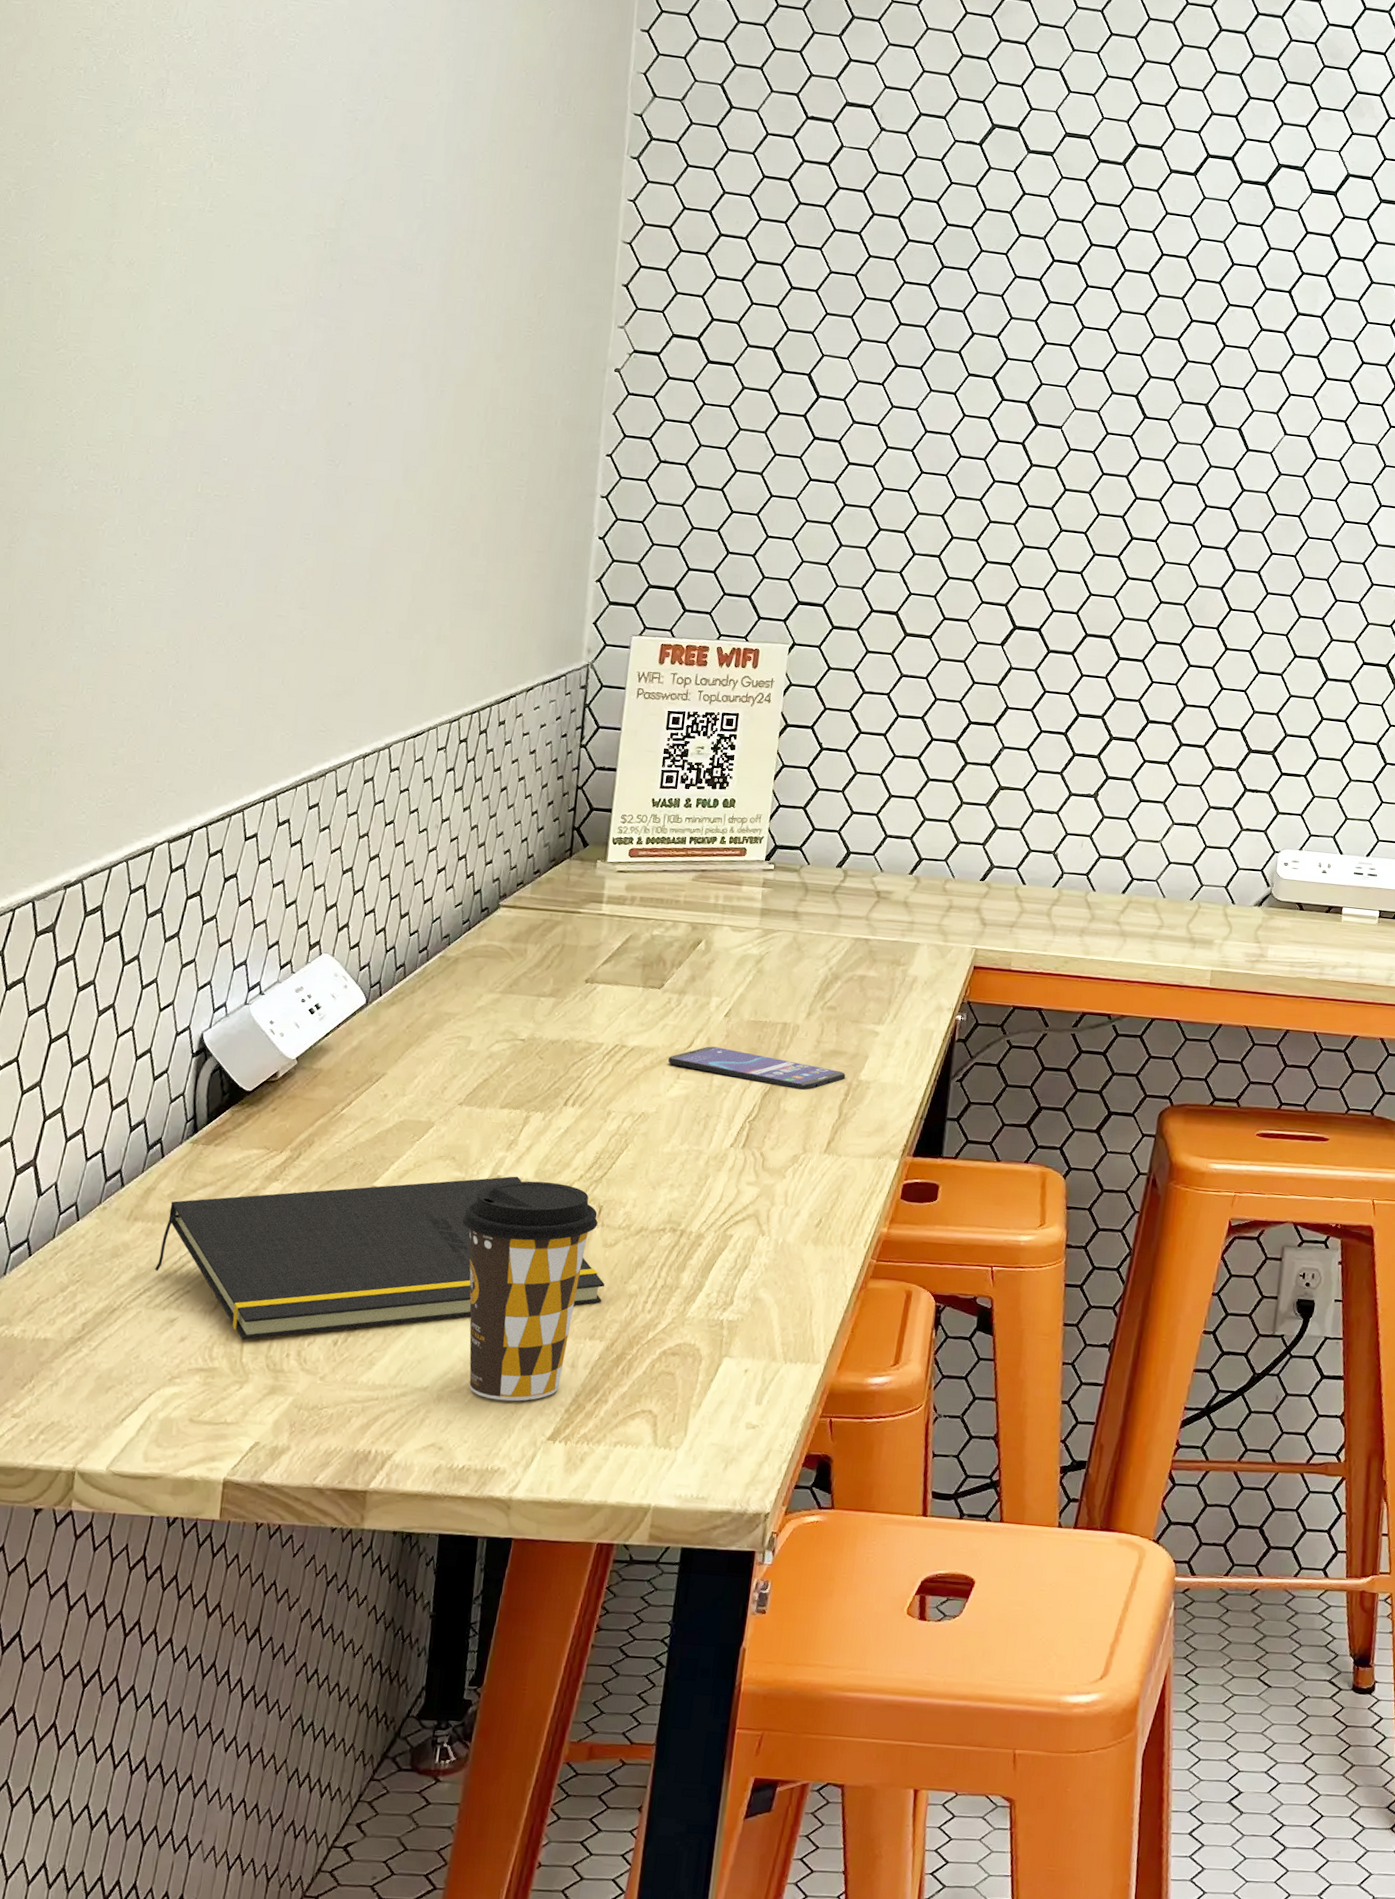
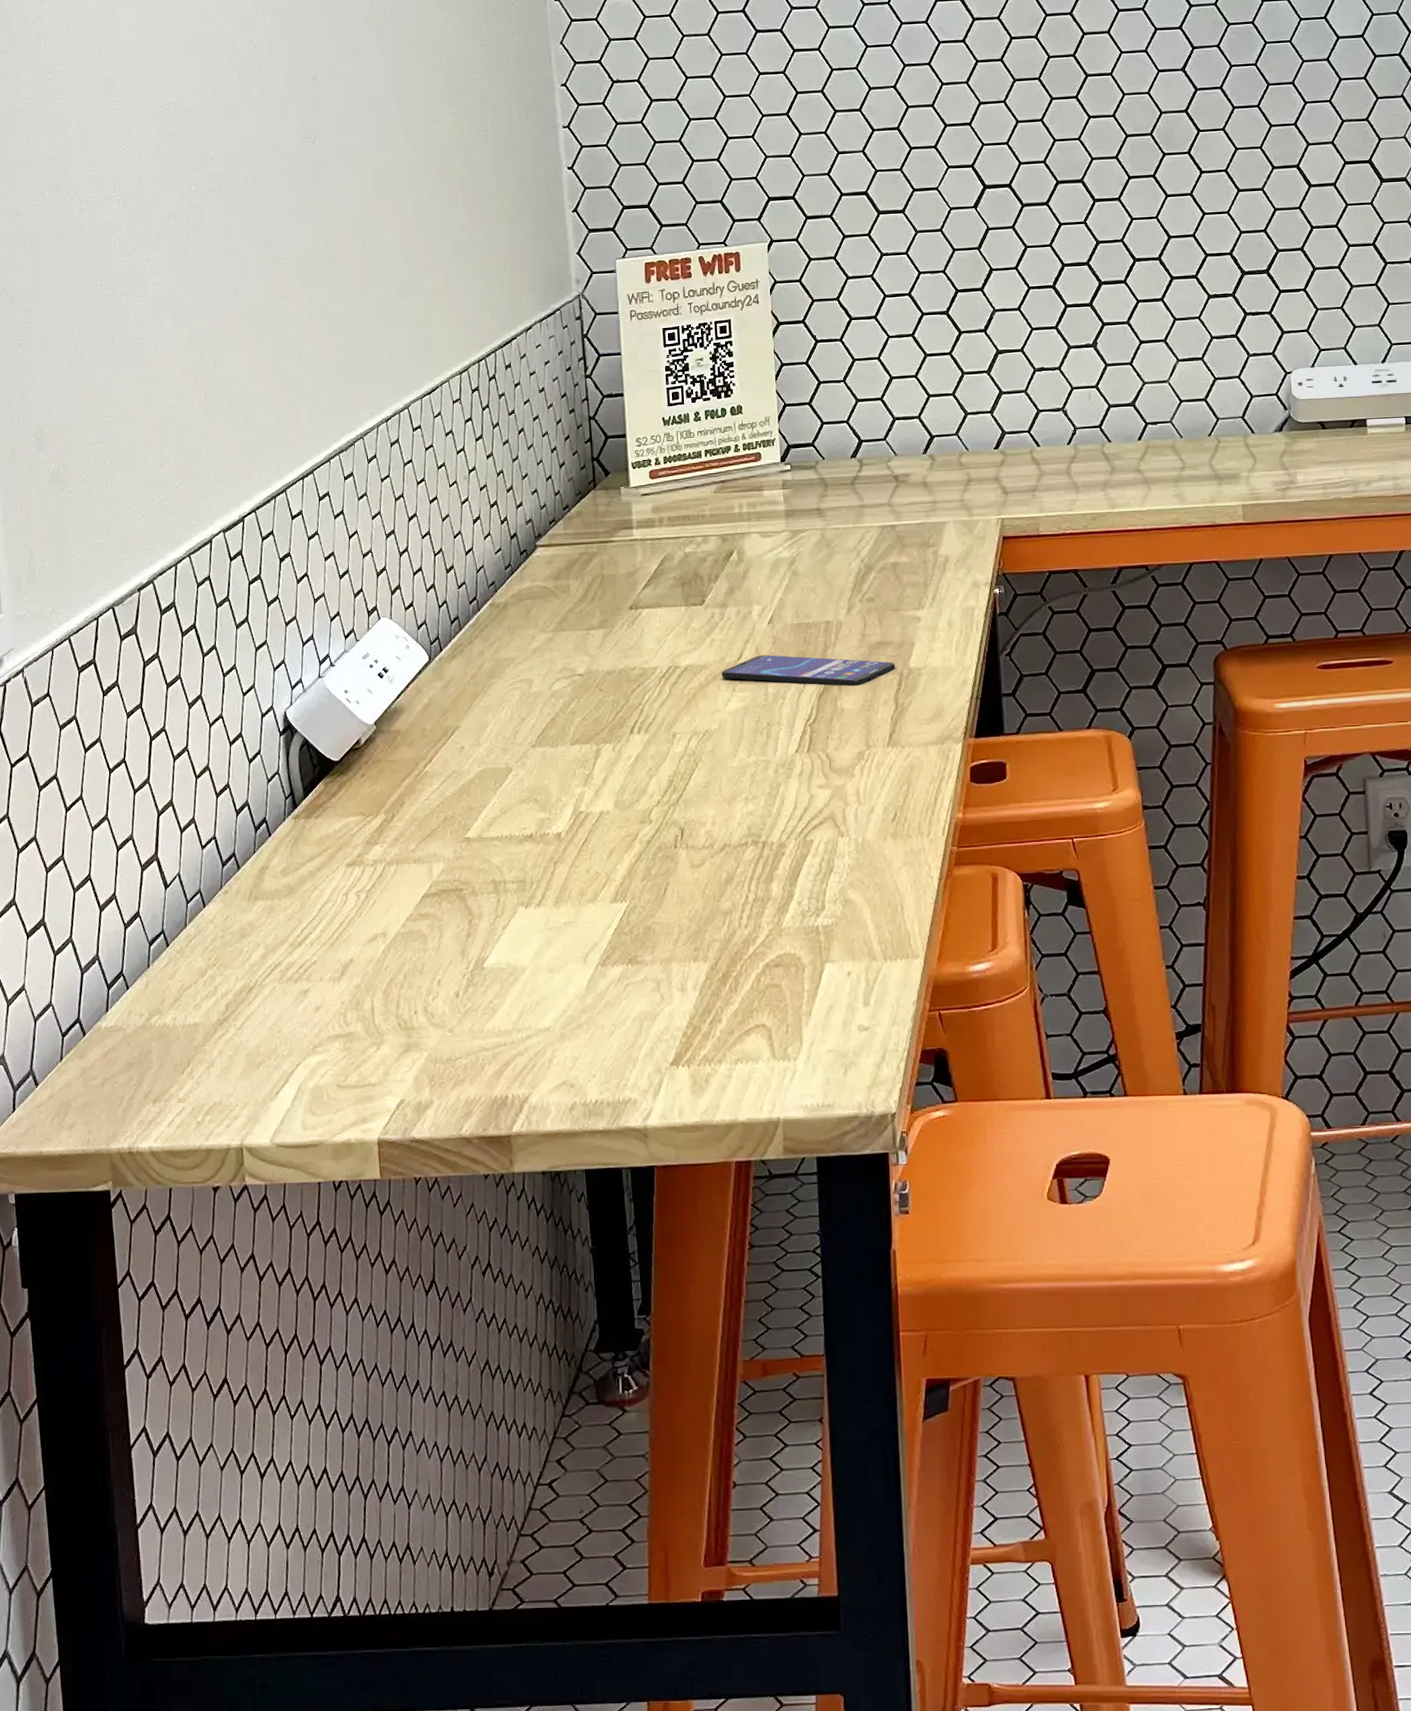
notepad: present [155,1176,605,1340] -> none [281,810,699,1003]
coffee cup: present [462,1181,598,1401] -> none [554,811,682,1032]

